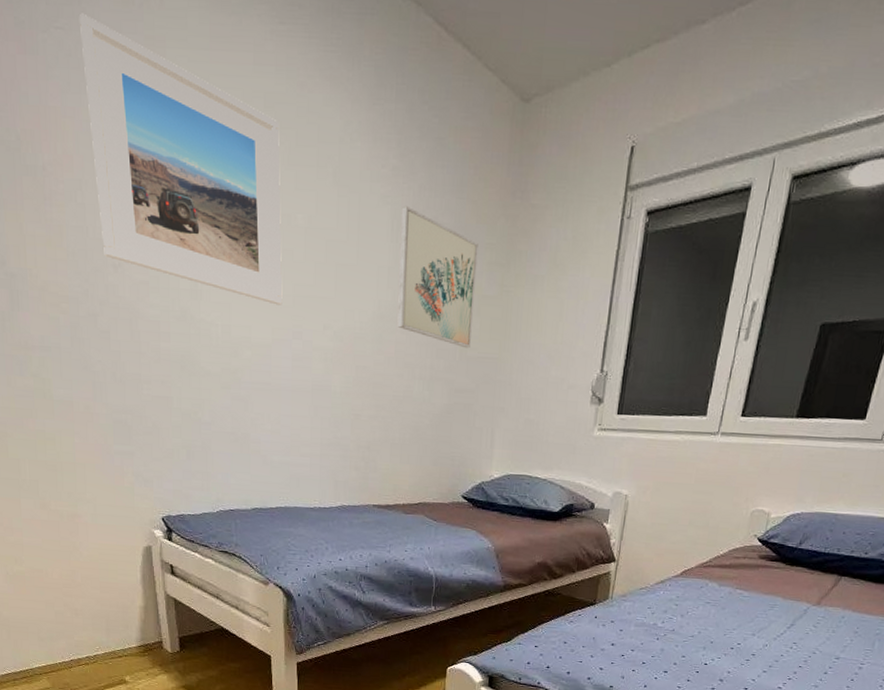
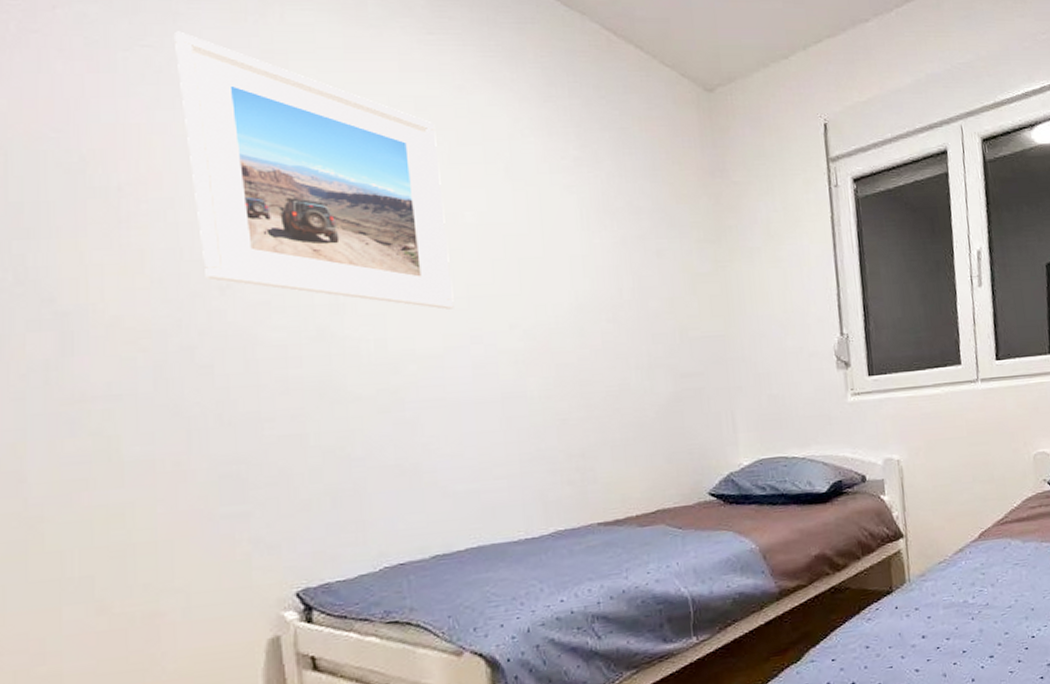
wall art: present [397,205,478,349] -> none [589,193,691,330]

